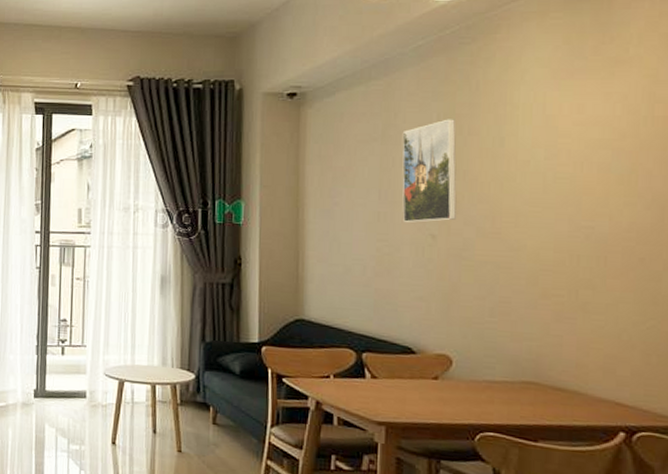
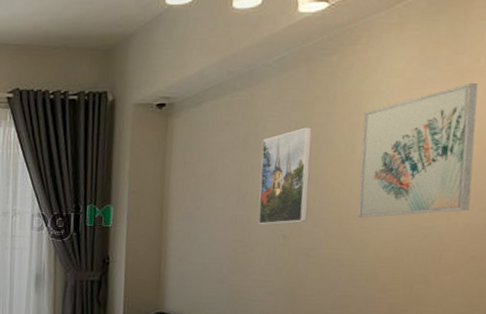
wall art: none [509,74,634,216] -> present [357,83,479,218]

